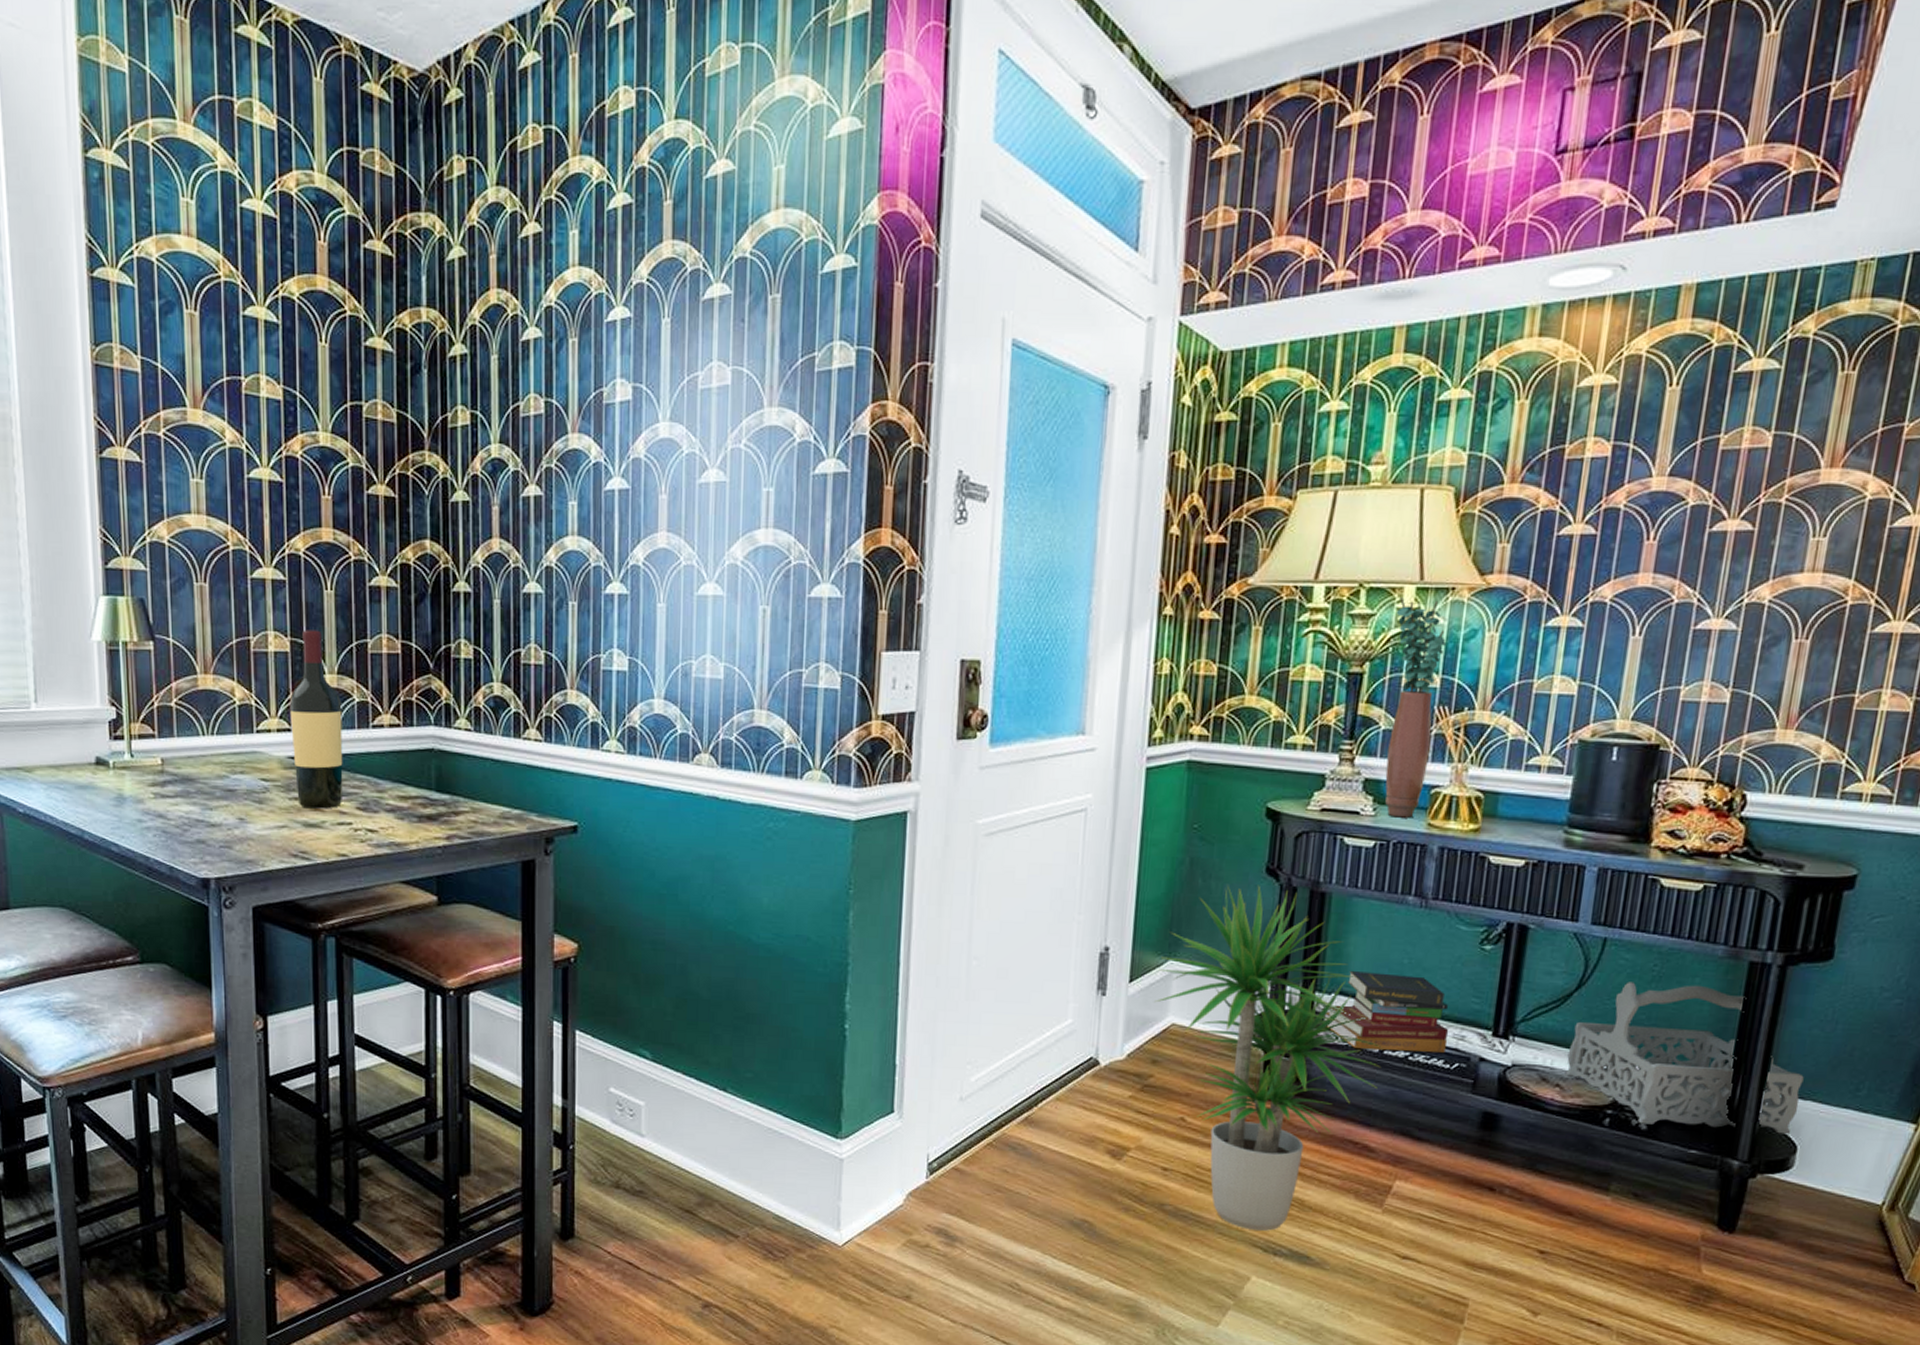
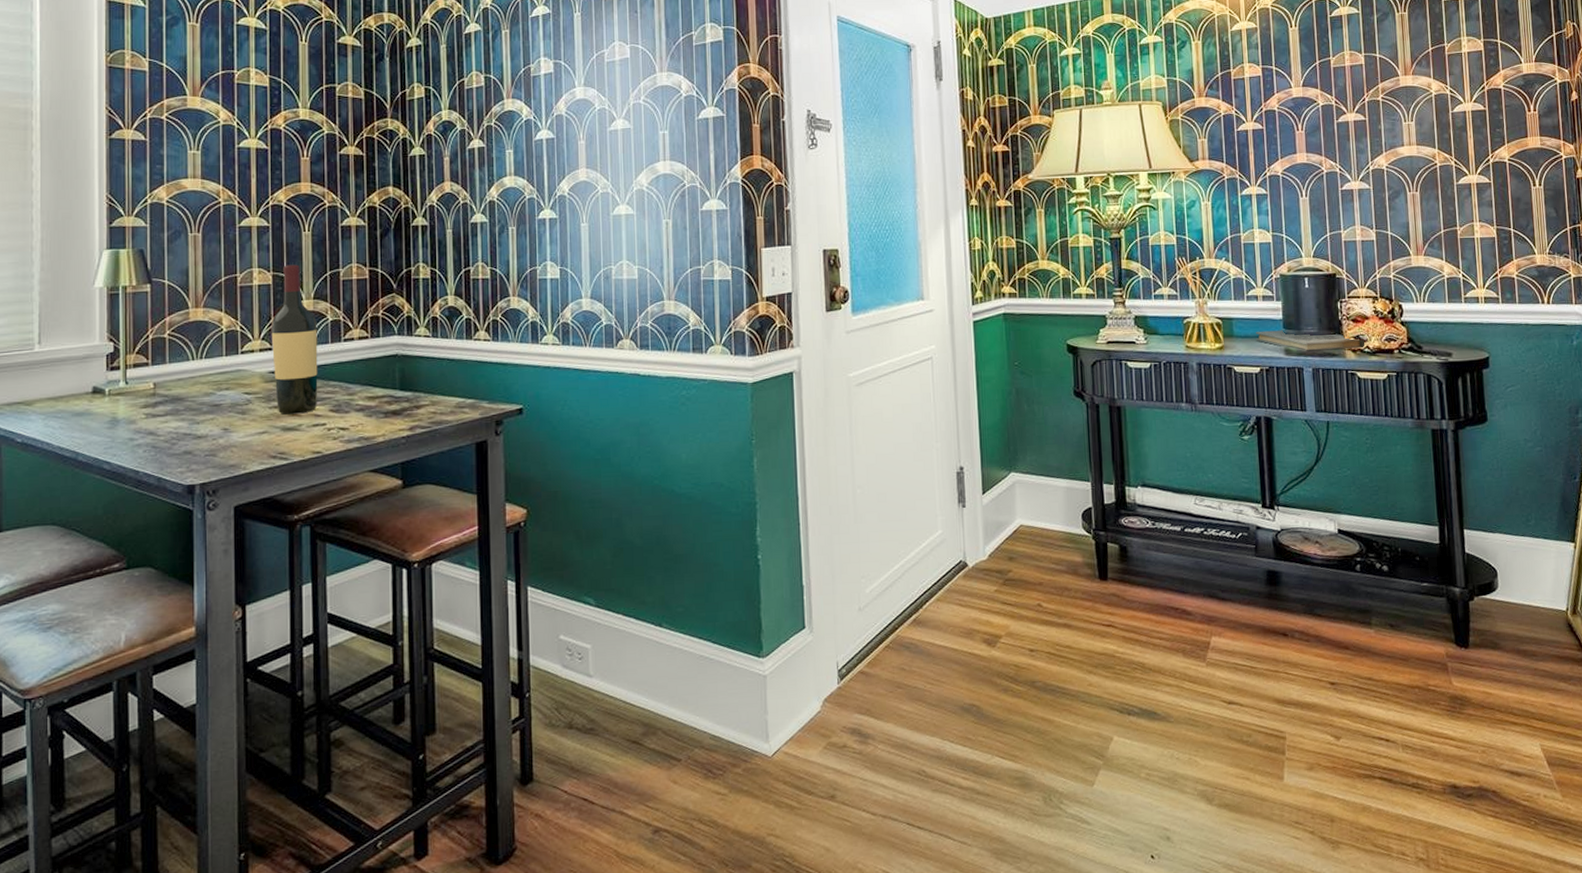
potted plant: present [1154,885,1382,1231] -> none [1003,405,1185,695]
books: present [1324,970,1448,1053] -> none [1135,466,1230,530]
vase: present [1385,597,1447,818] -> none [1137,181,1179,344]
book: none [1527,812,1682,848] -> present [1256,330,1365,352]
decorative basket: present [1564,982,1804,1135] -> none [1319,451,1490,566]

